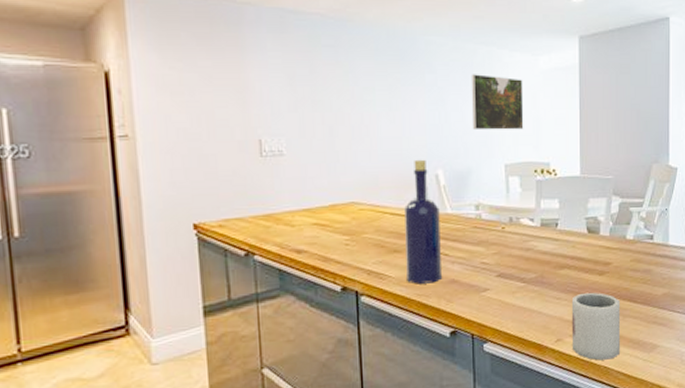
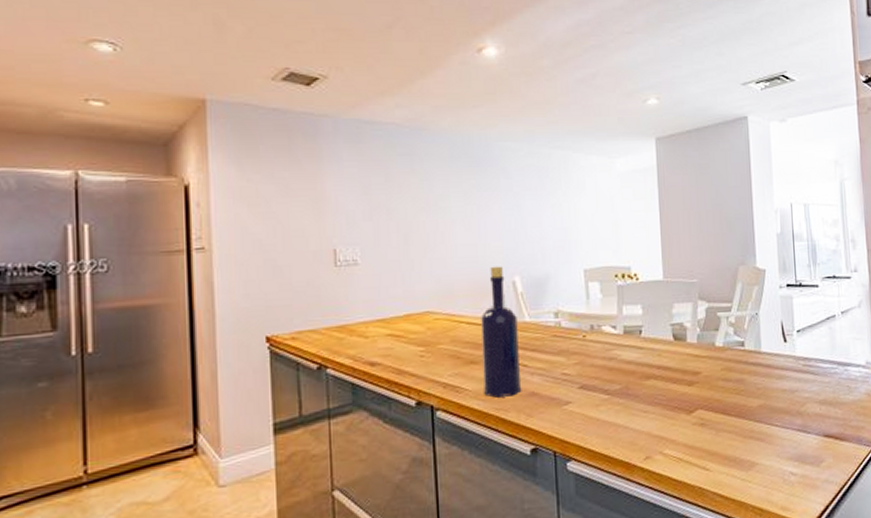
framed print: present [471,74,524,131] -> none [546,178,603,235]
cup: present [571,292,621,361] -> none [659,404,716,480]

